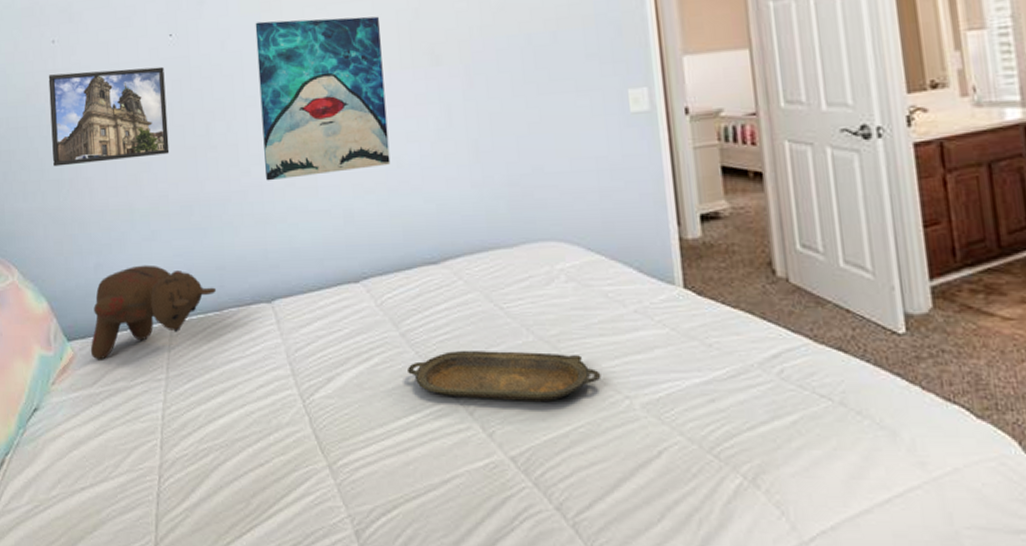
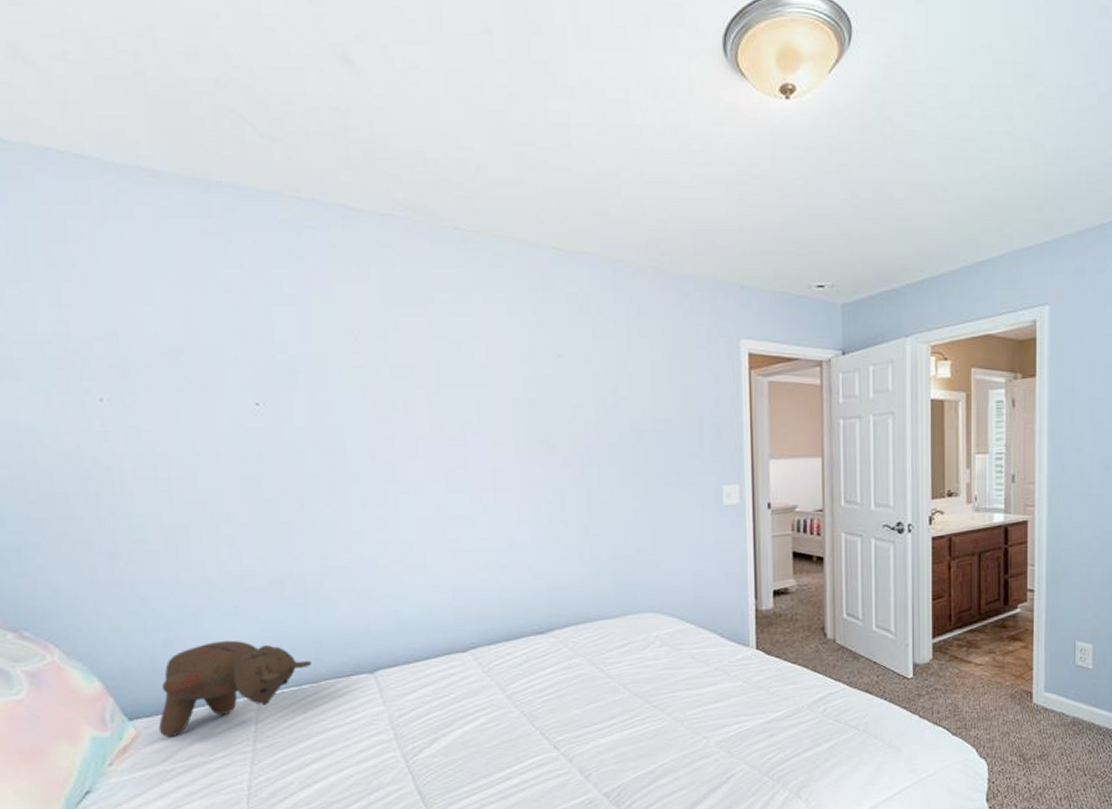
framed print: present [48,66,170,167] -> none [95,436,257,538]
wall art: present [255,16,391,181] -> none [359,398,502,558]
serving tray: present [408,351,602,401] -> none [512,706,685,748]

